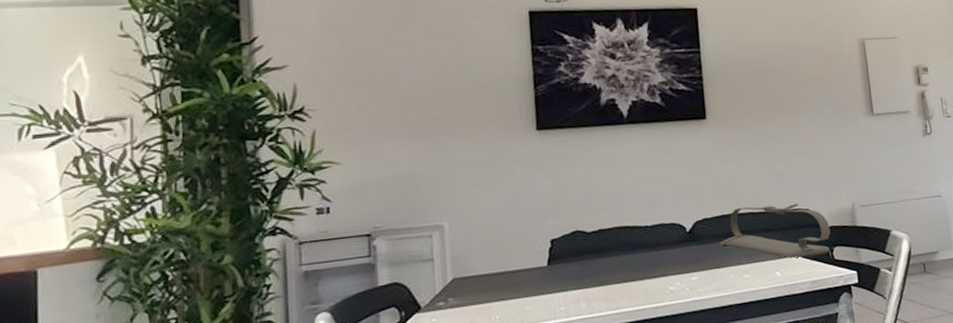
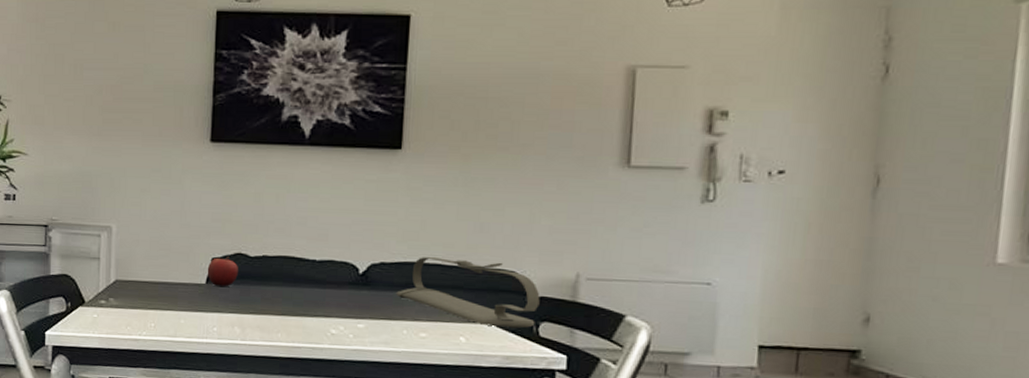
fruit: none [547,236,578,267] -> present [207,257,238,288]

